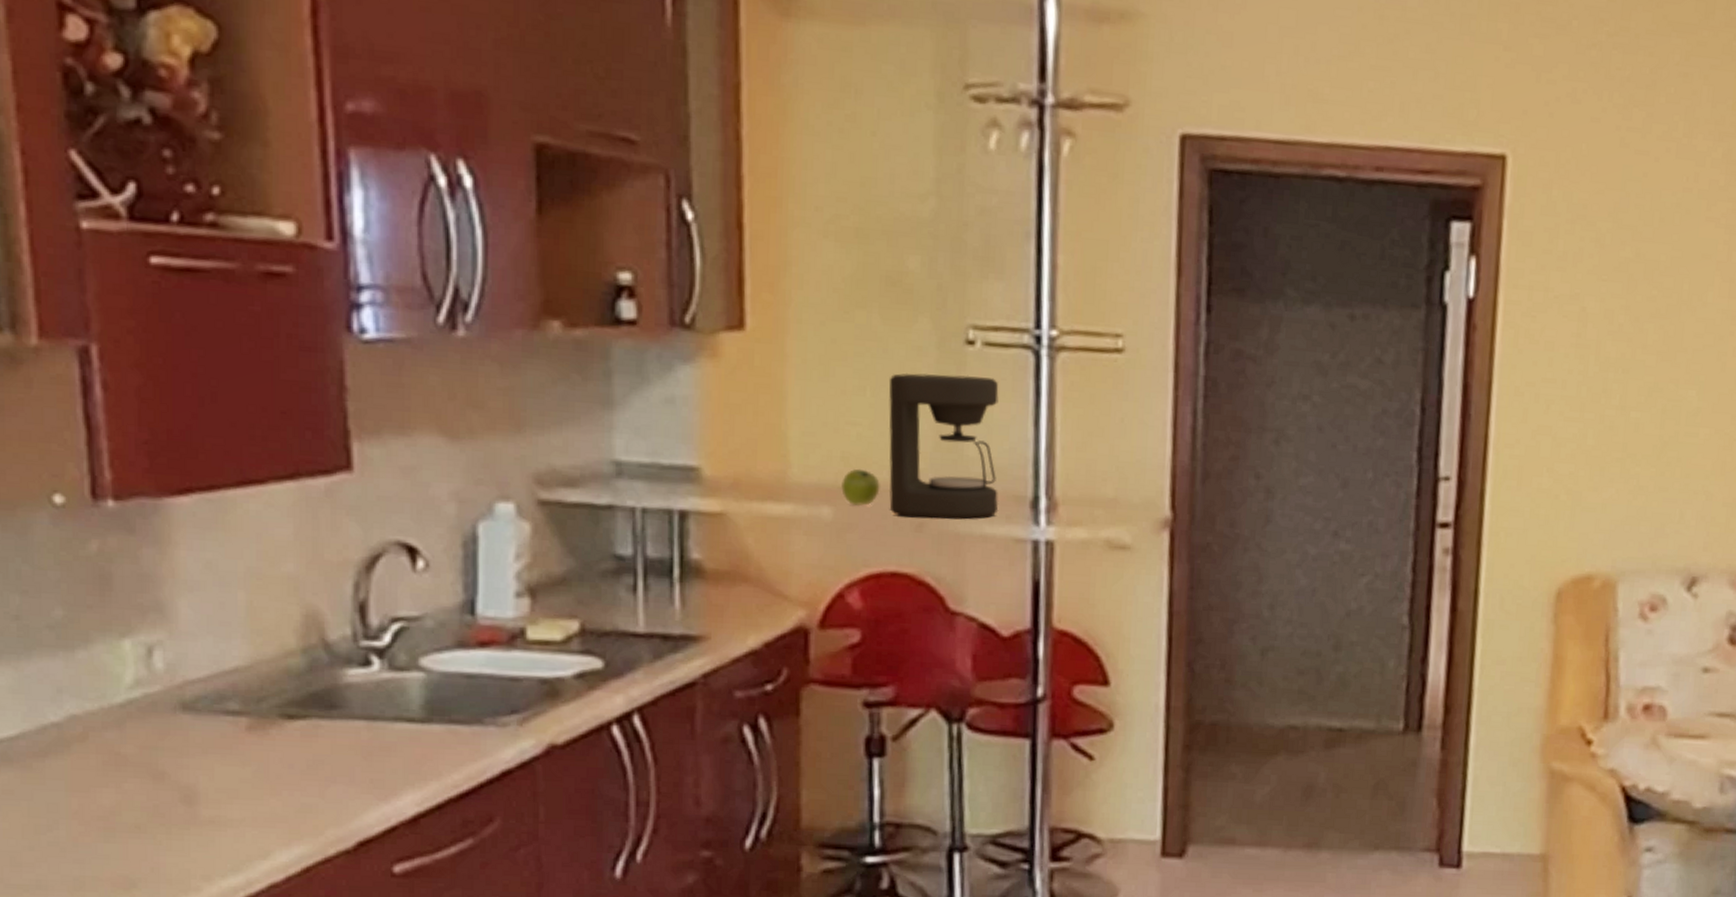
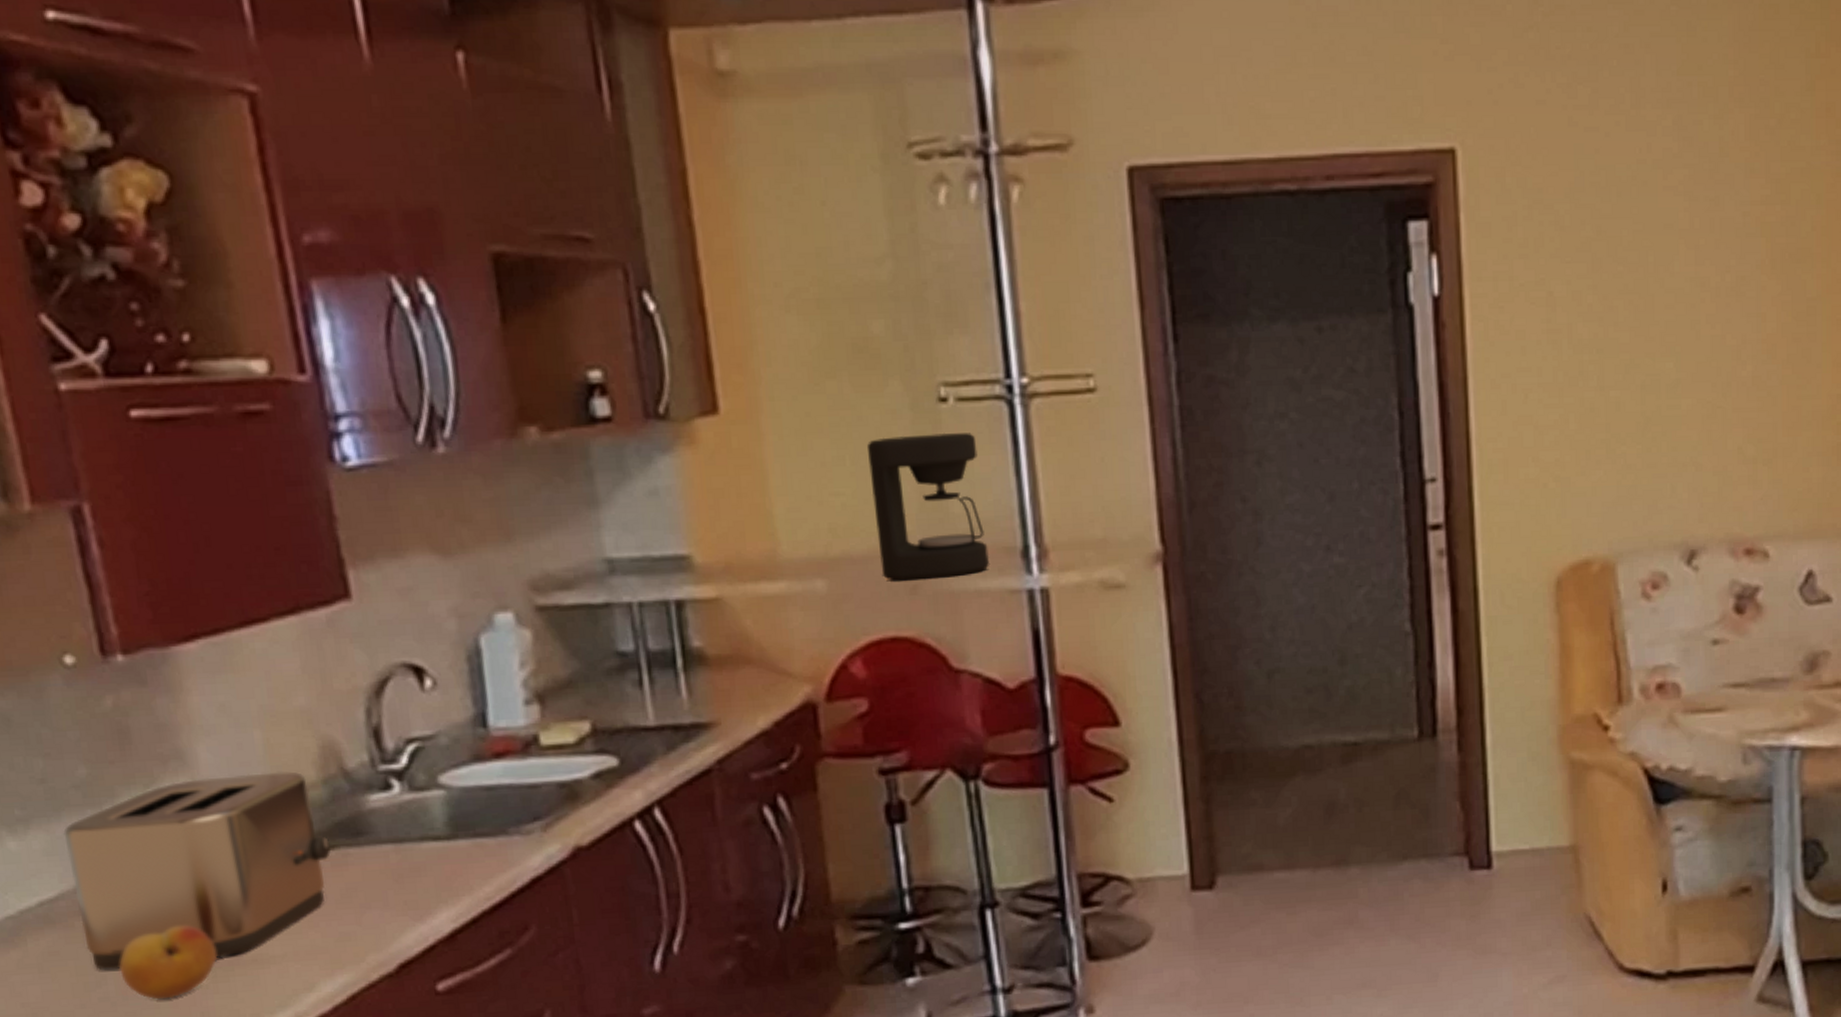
toaster: none [32,633,302,816] -> present [63,771,331,970]
fruit: none [73,778,175,851] -> present [119,925,218,1000]
fruit: present [841,468,880,506] -> none [832,538,871,575]

